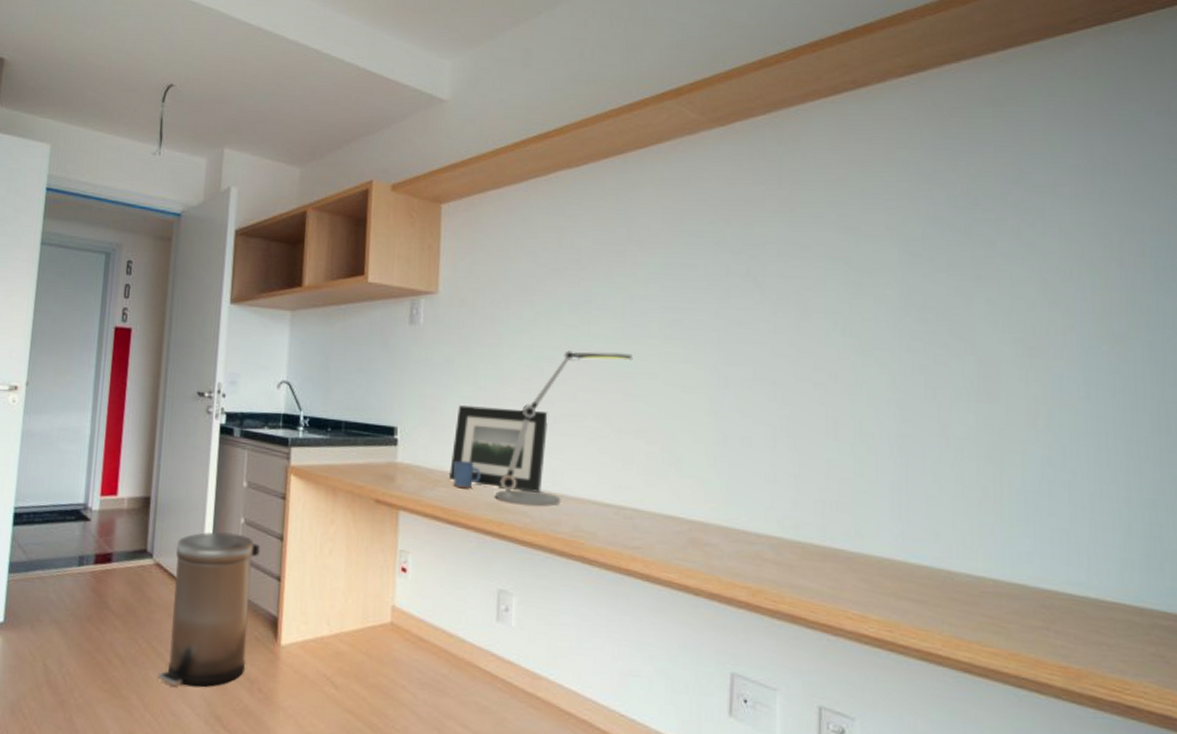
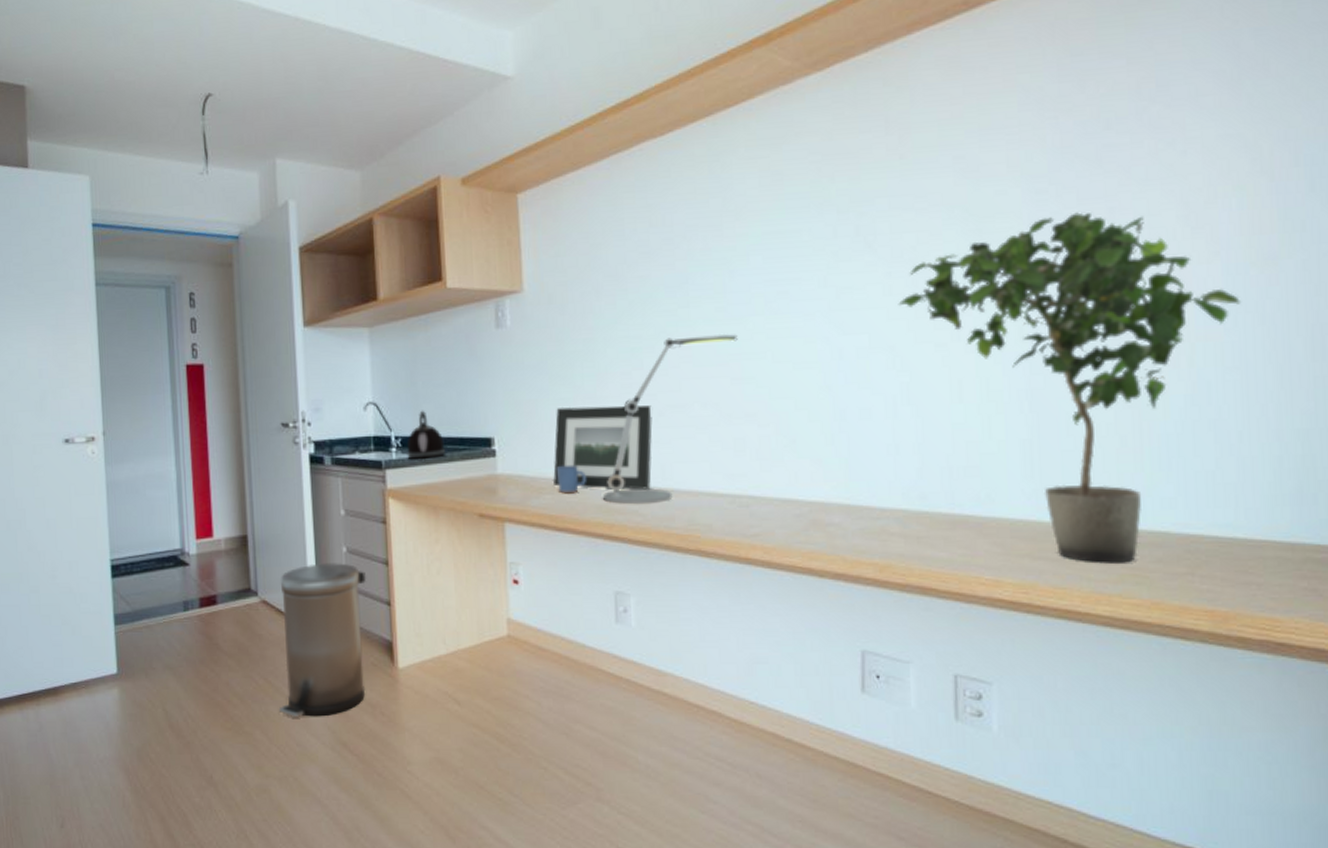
kettle: none [313,394,351,441] -> present [407,410,446,460]
potted plant: none [782,276,1093,612] -> present [898,212,1240,564]

